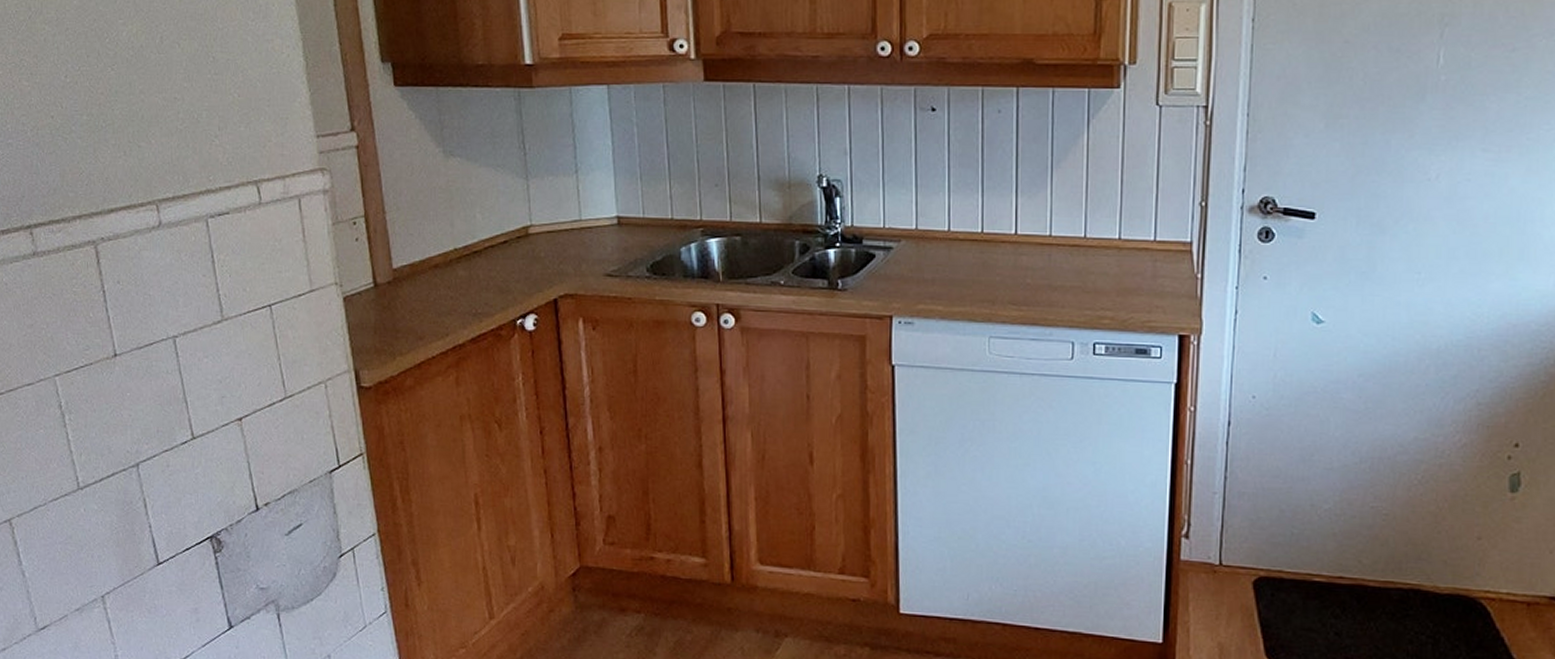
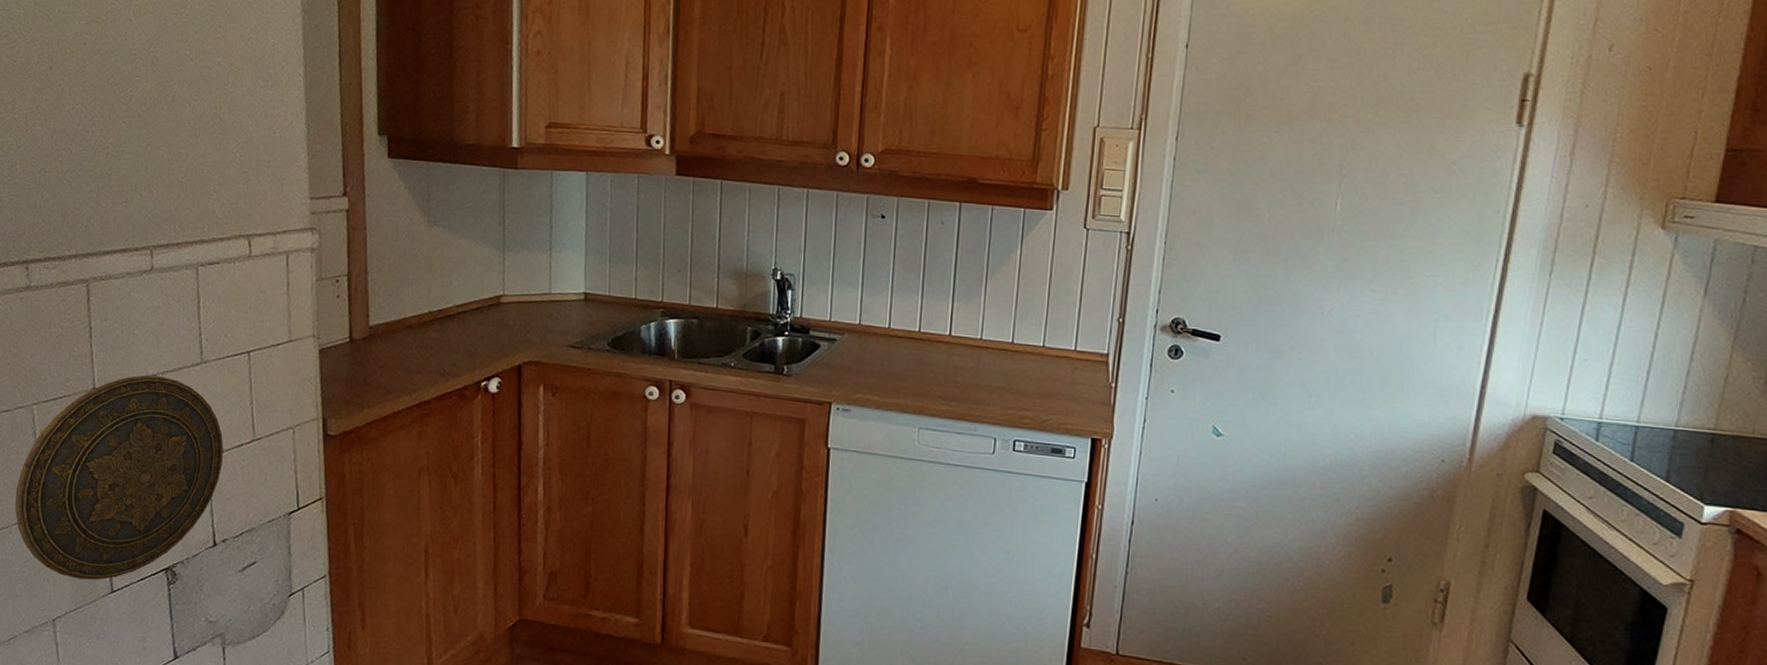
decorative plate: none [48,337,257,554] -> present [15,375,224,581]

